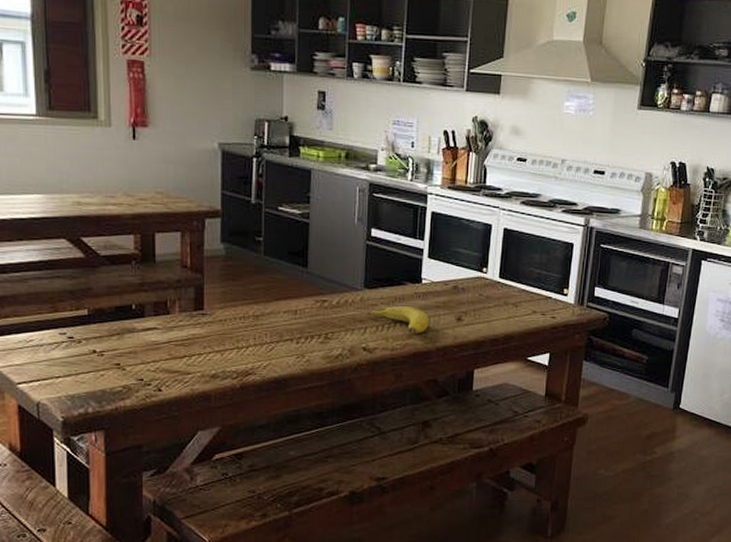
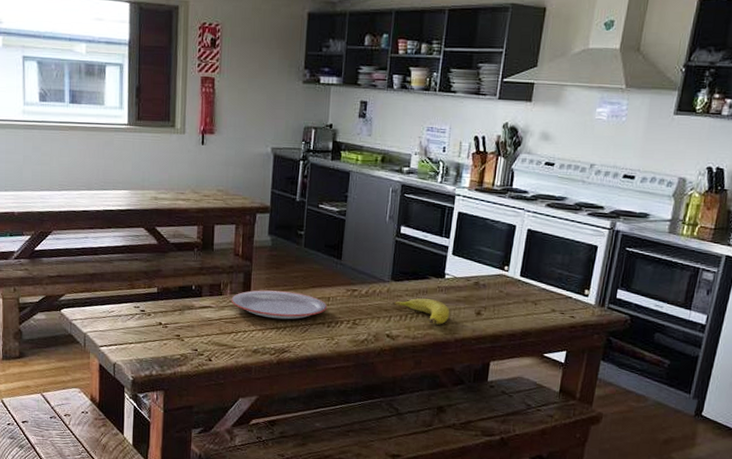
plate: none [181,306,295,338] -> present [231,290,328,320]

